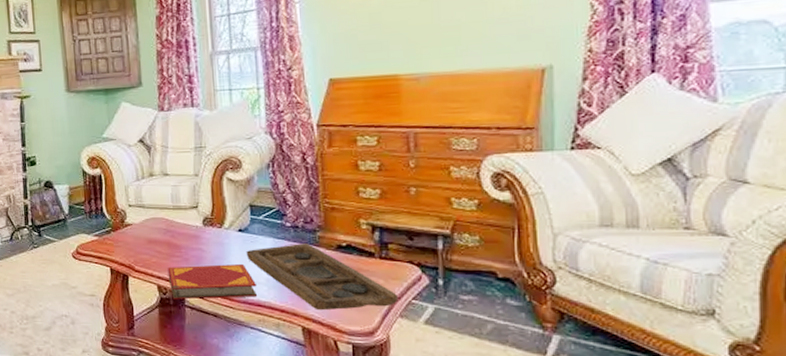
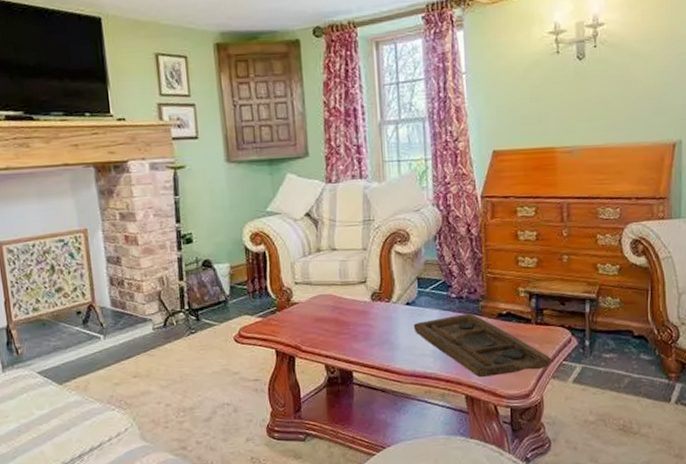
hardback book: present [167,264,257,300] -> none [335,338,423,378]

